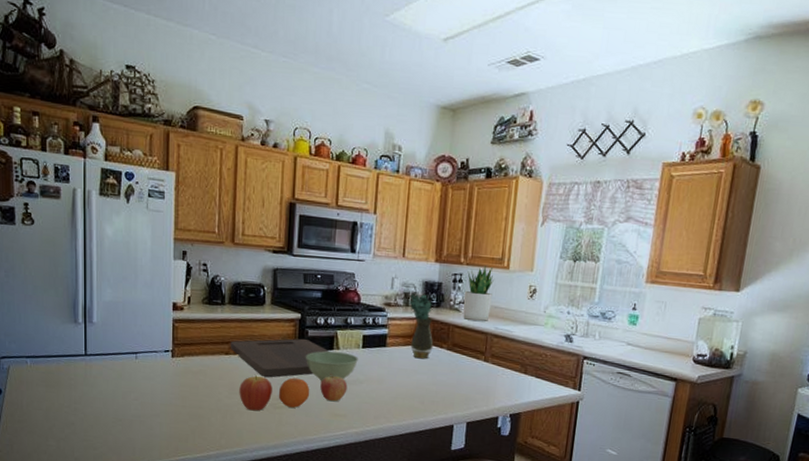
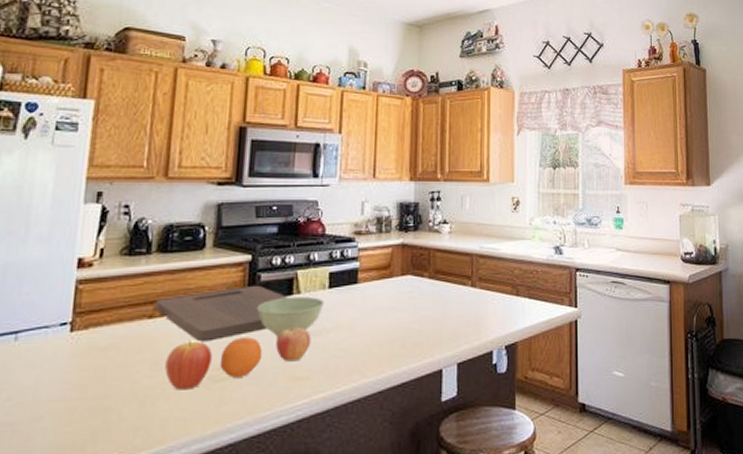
vase: present [409,290,434,359] -> none [383,214,413,293]
planter: present [463,266,494,322] -> none [443,180,474,242]

